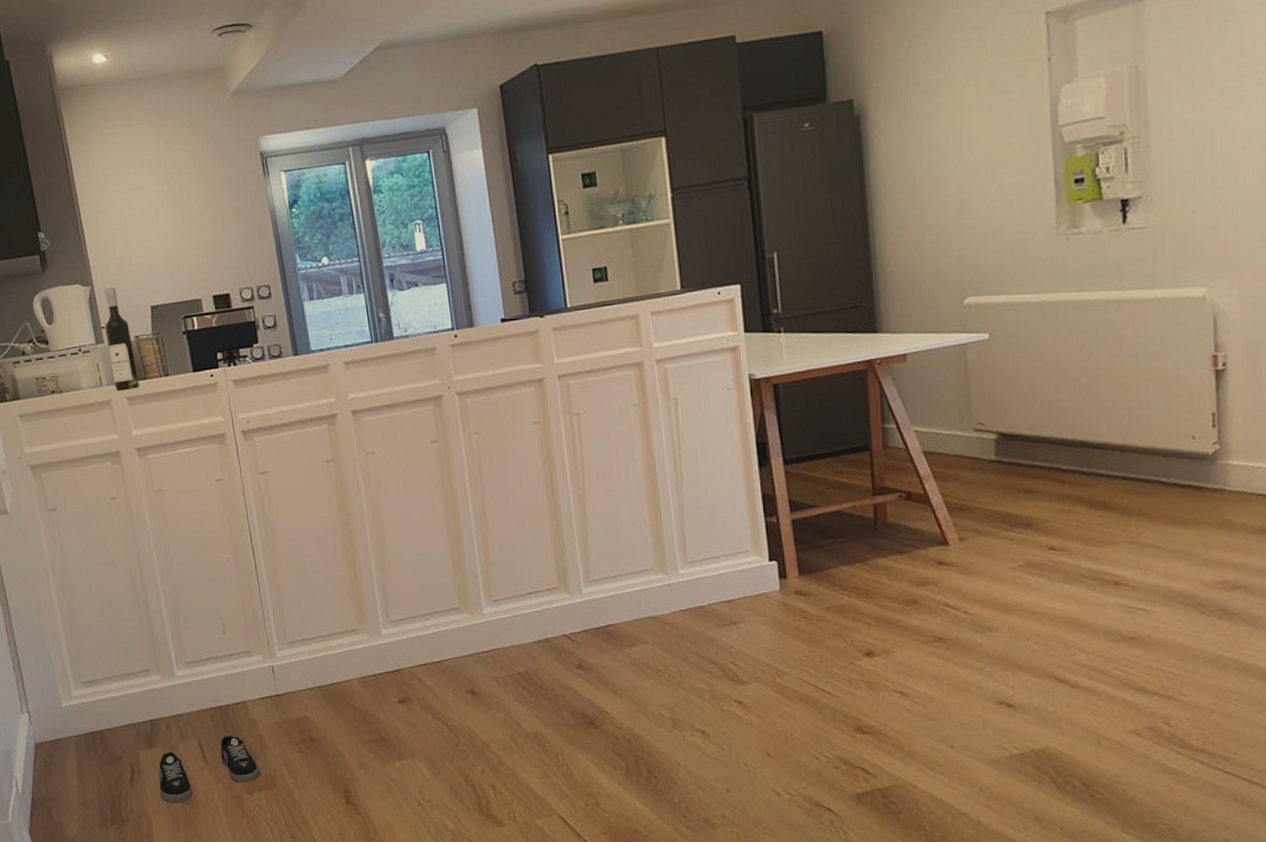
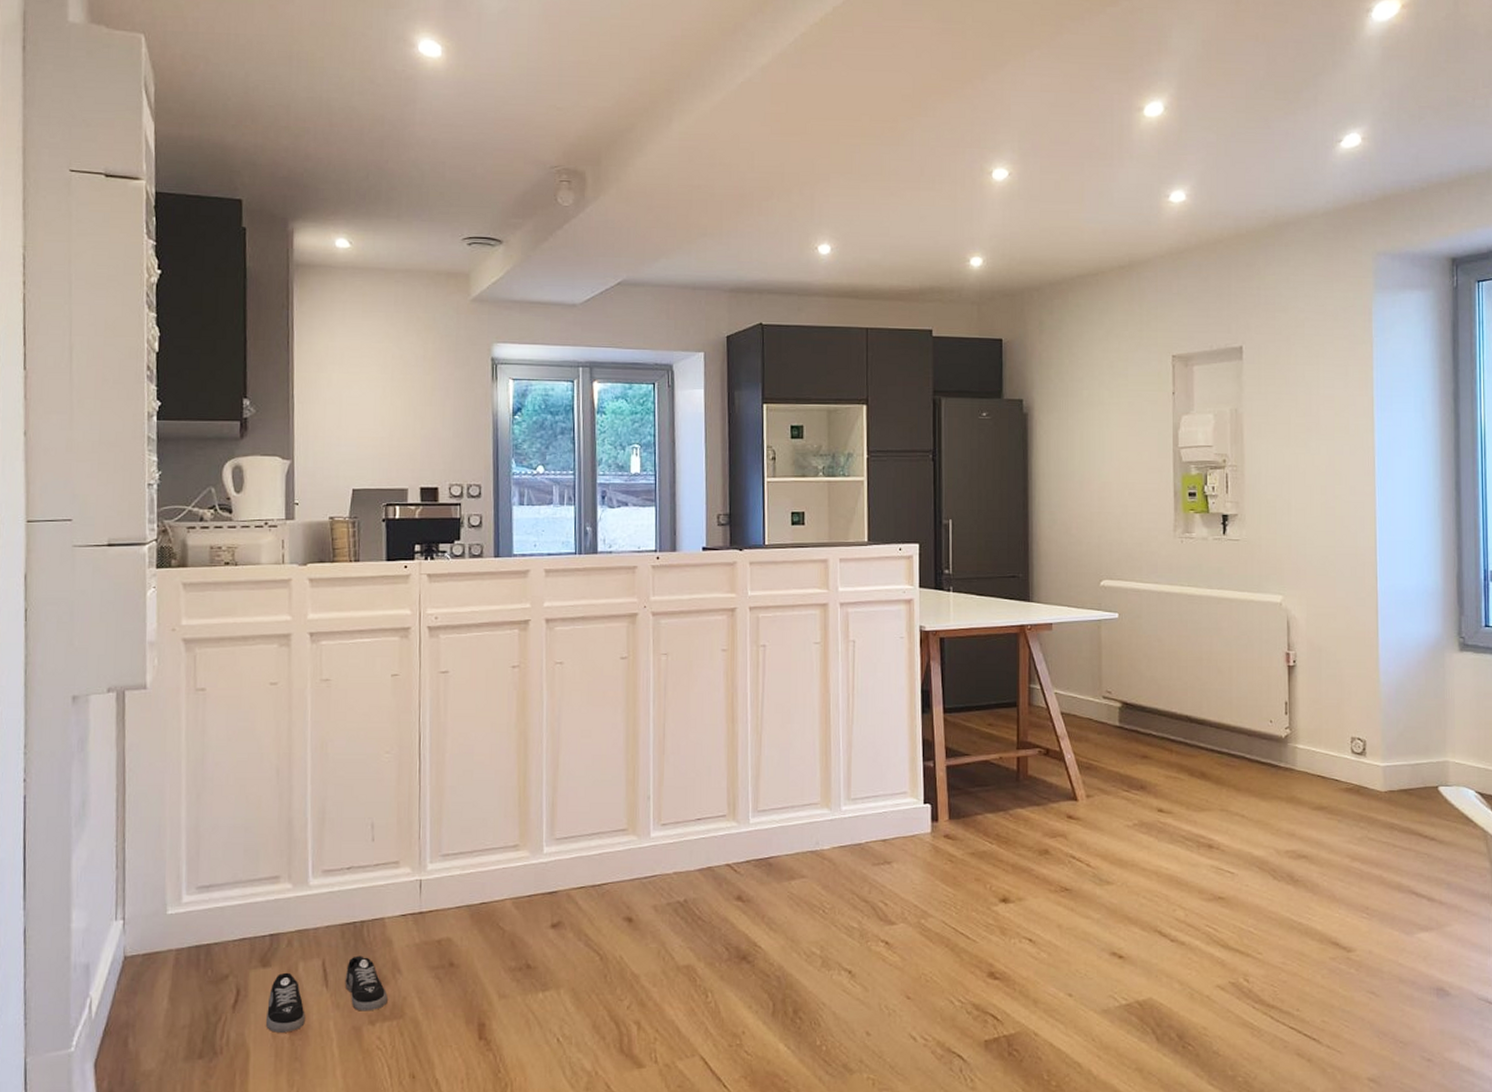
bottle: present [104,287,140,392] -> none [298,464,326,572]

